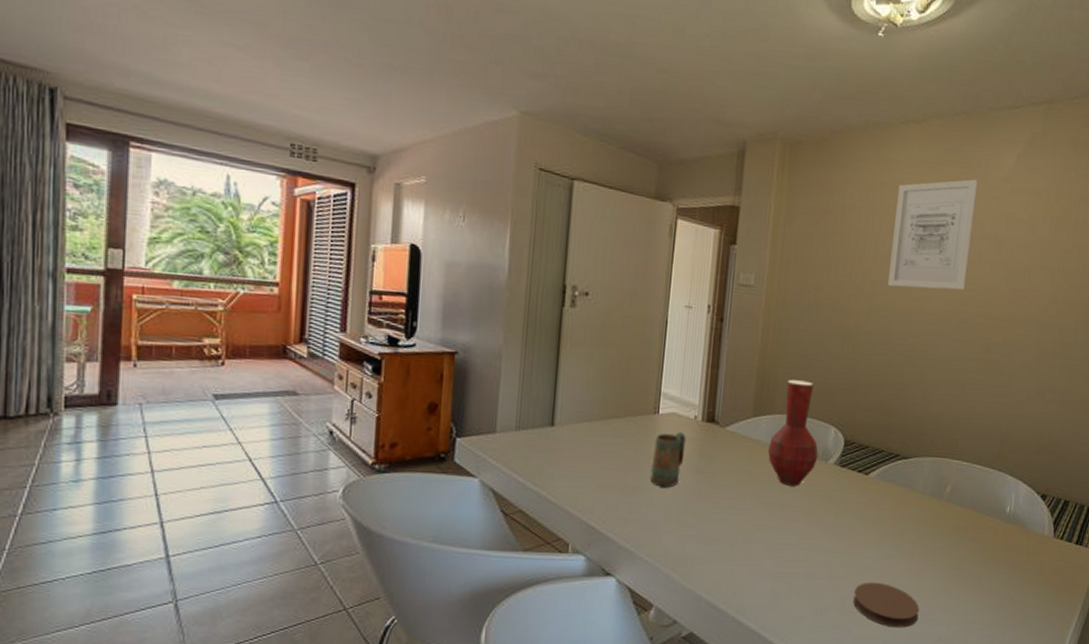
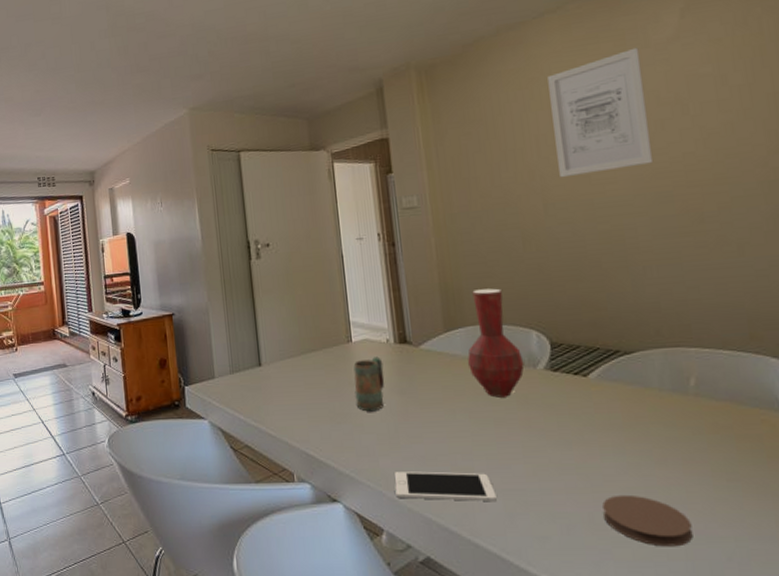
cell phone: none [672,549,767,583] -> present [394,471,497,502]

